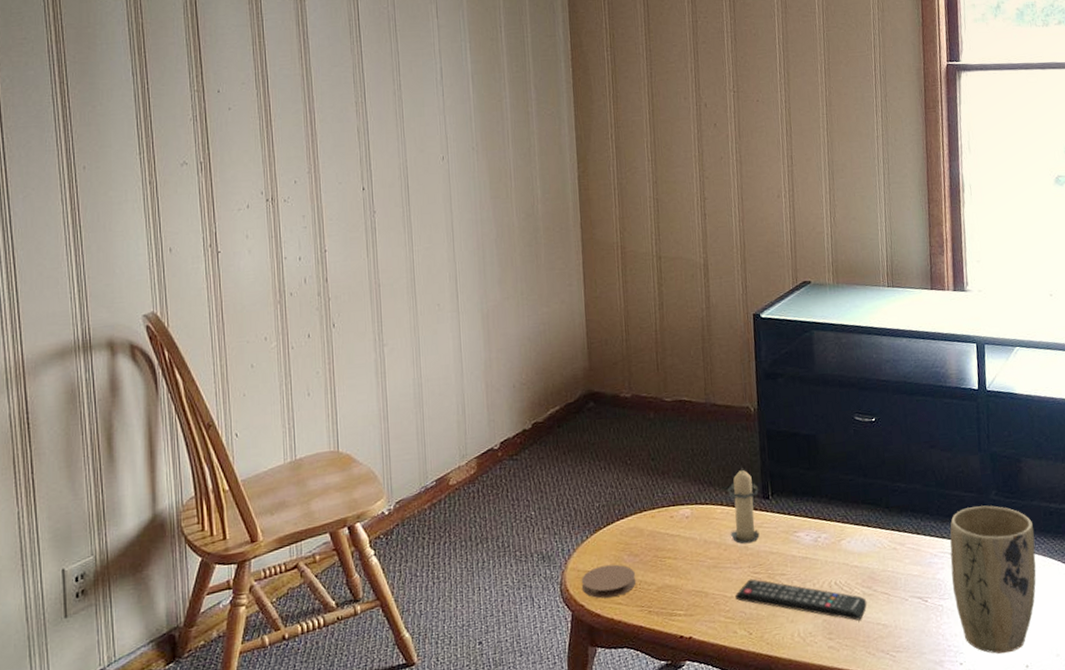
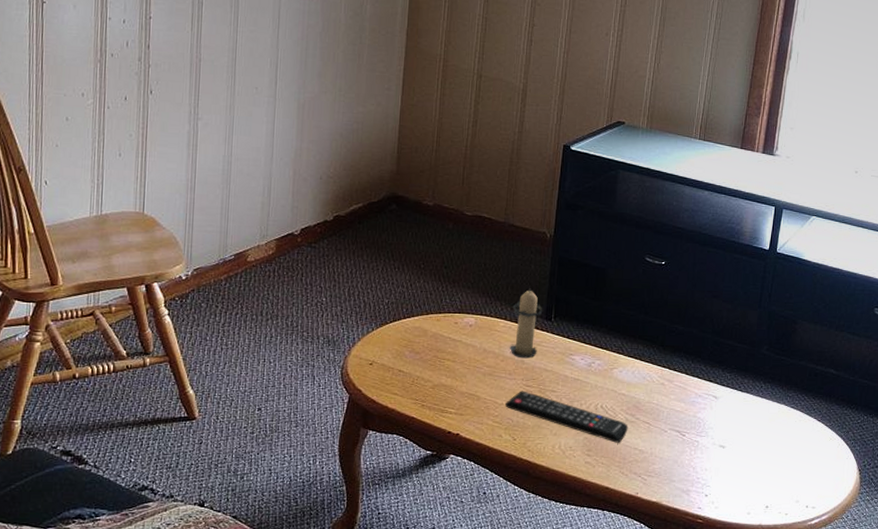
coaster: present [581,564,637,599] -> none [361,358,415,387]
plant pot: present [949,505,1036,654] -> none [711,358,797,493]

